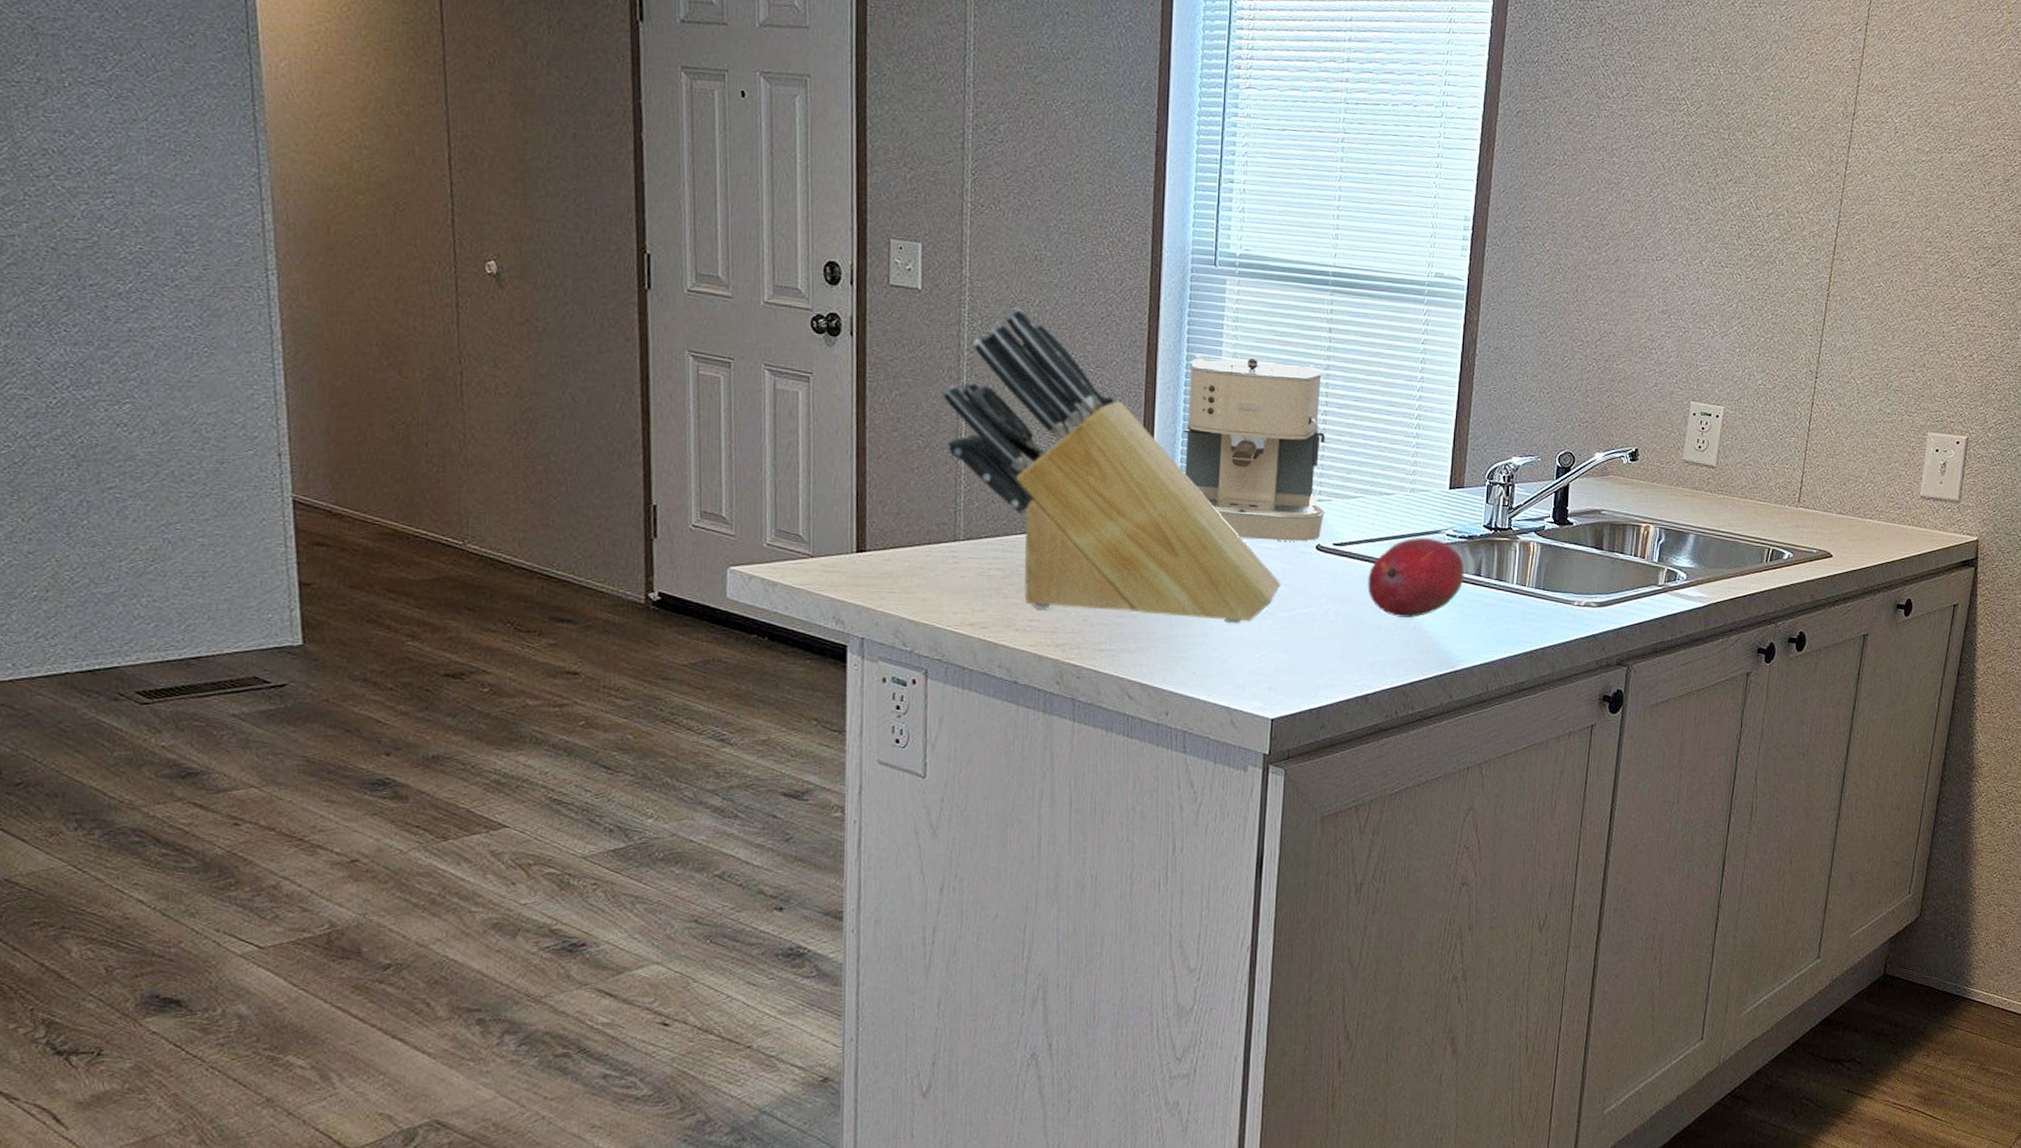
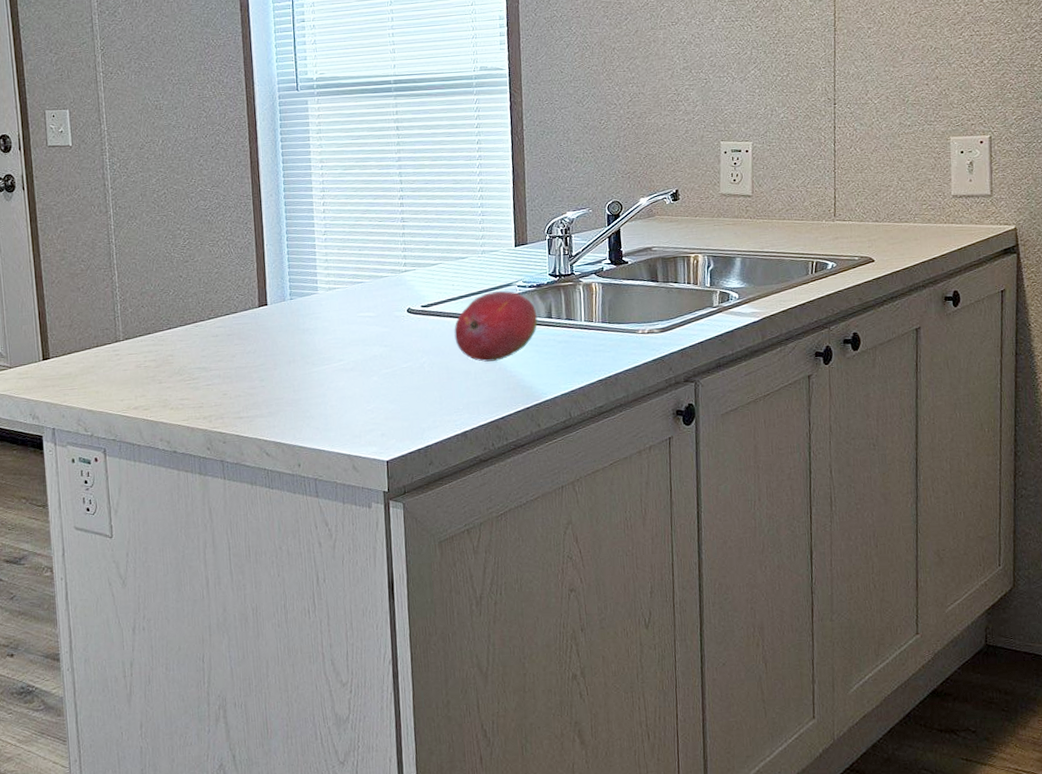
knife block: present [942,307,1281,624] -> none [95,148,382,389]
coffee maker: present [1182,353,1325,542] -> none [285,158,411,311]

